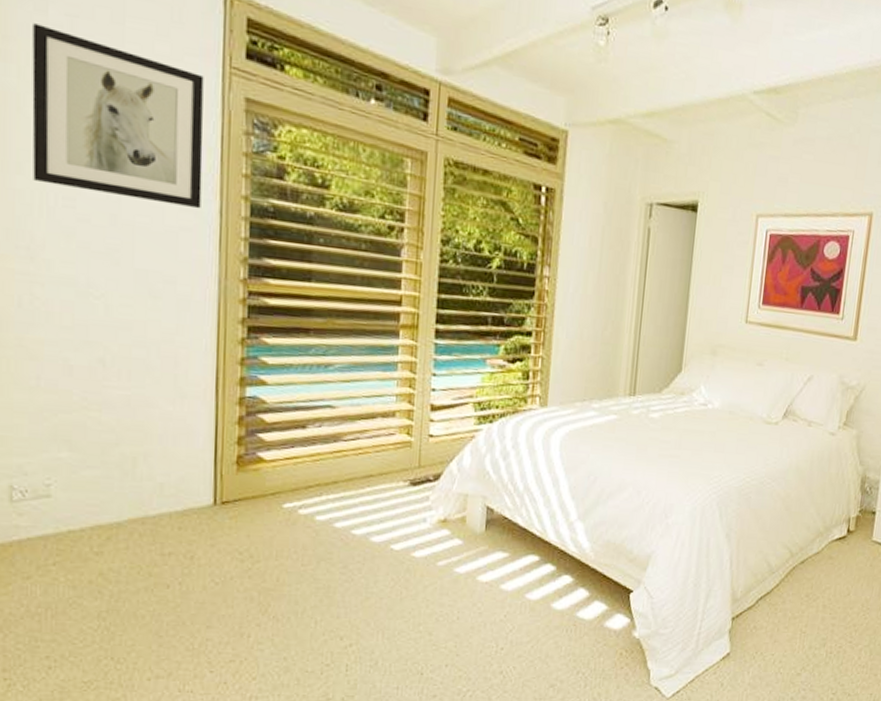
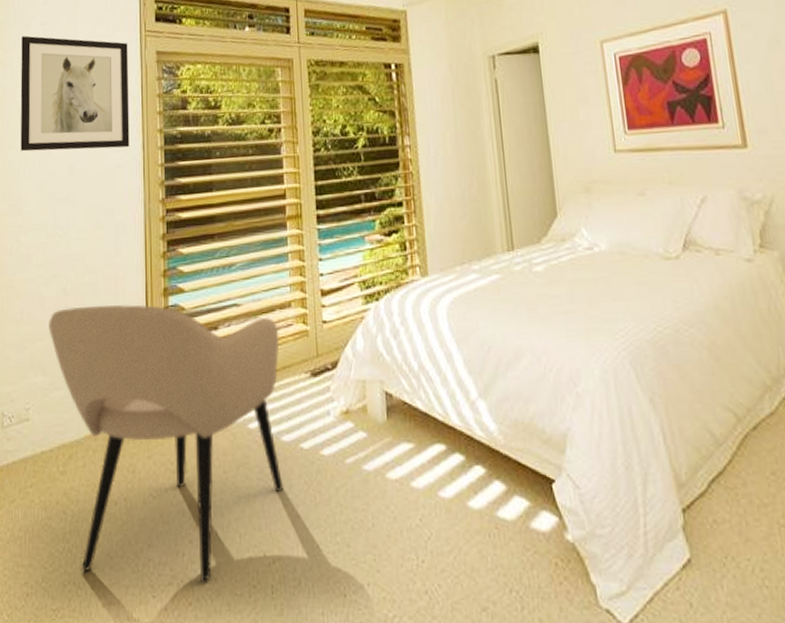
armchair: none [78,381,379,660] -> present [49,304,284,581]

